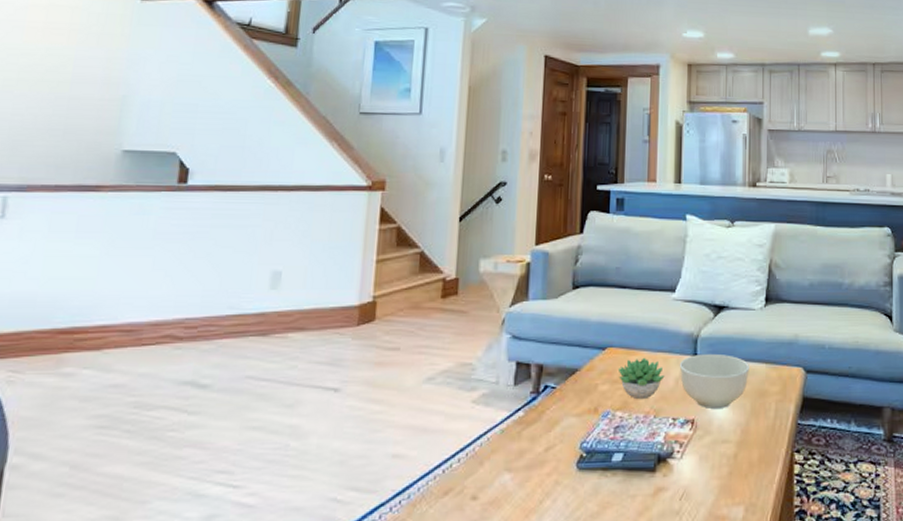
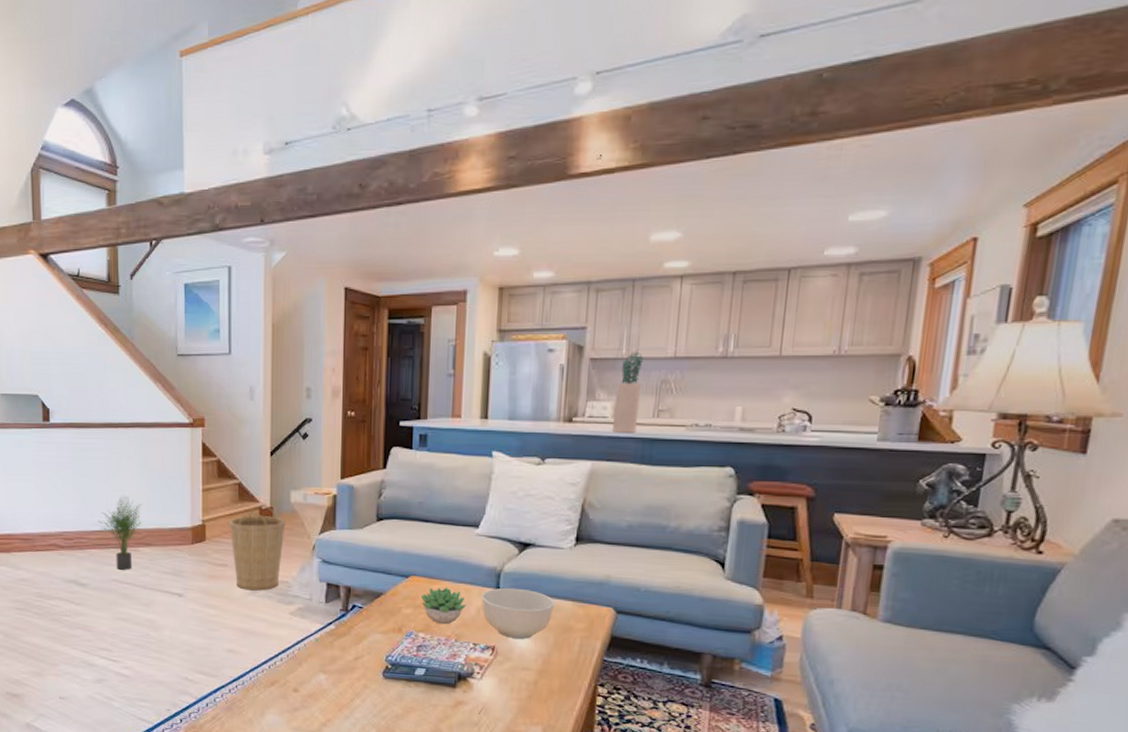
potted plant: none [235,273,297,363] -> present [97,498,142,570]
basket: none [405,276,472,377] -> present [229,505,286,591]
vase: none [791,123,811,197] -> present [612,349,643,433]

